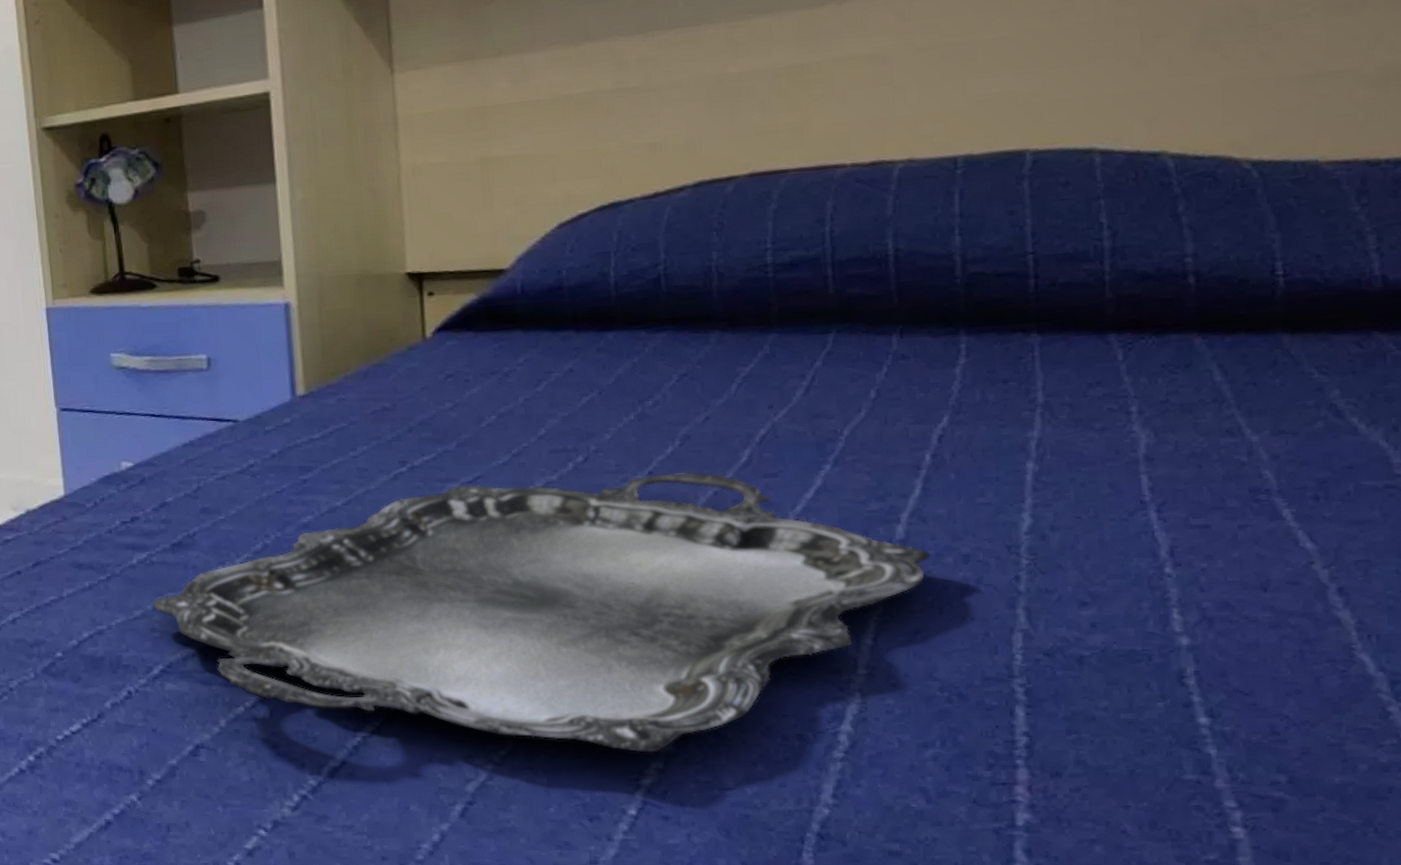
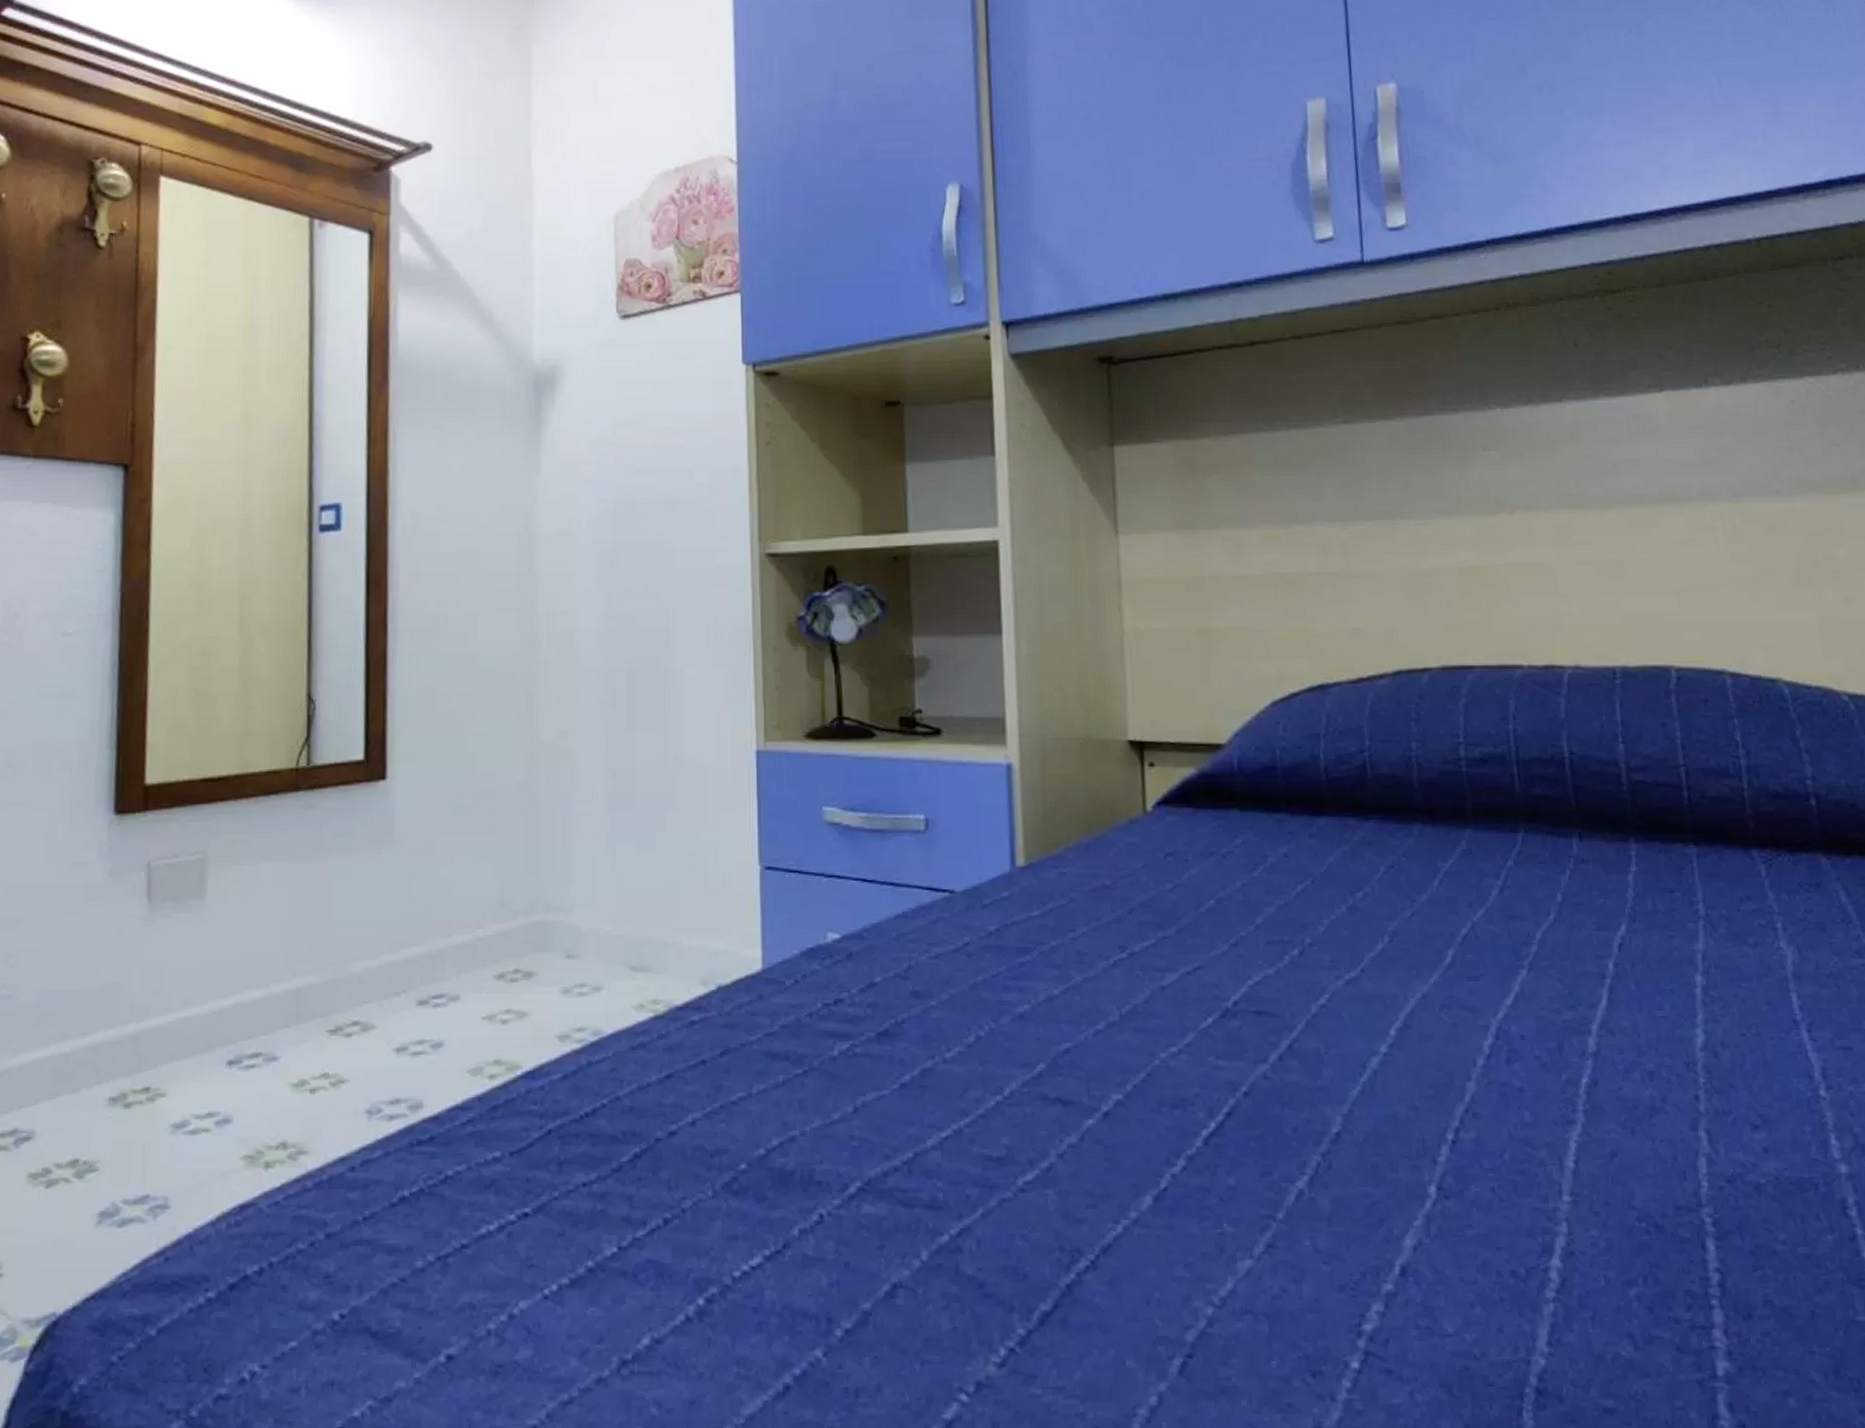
serving tray: present [152,472,931,753] -> none [852,972,1621,1293]

